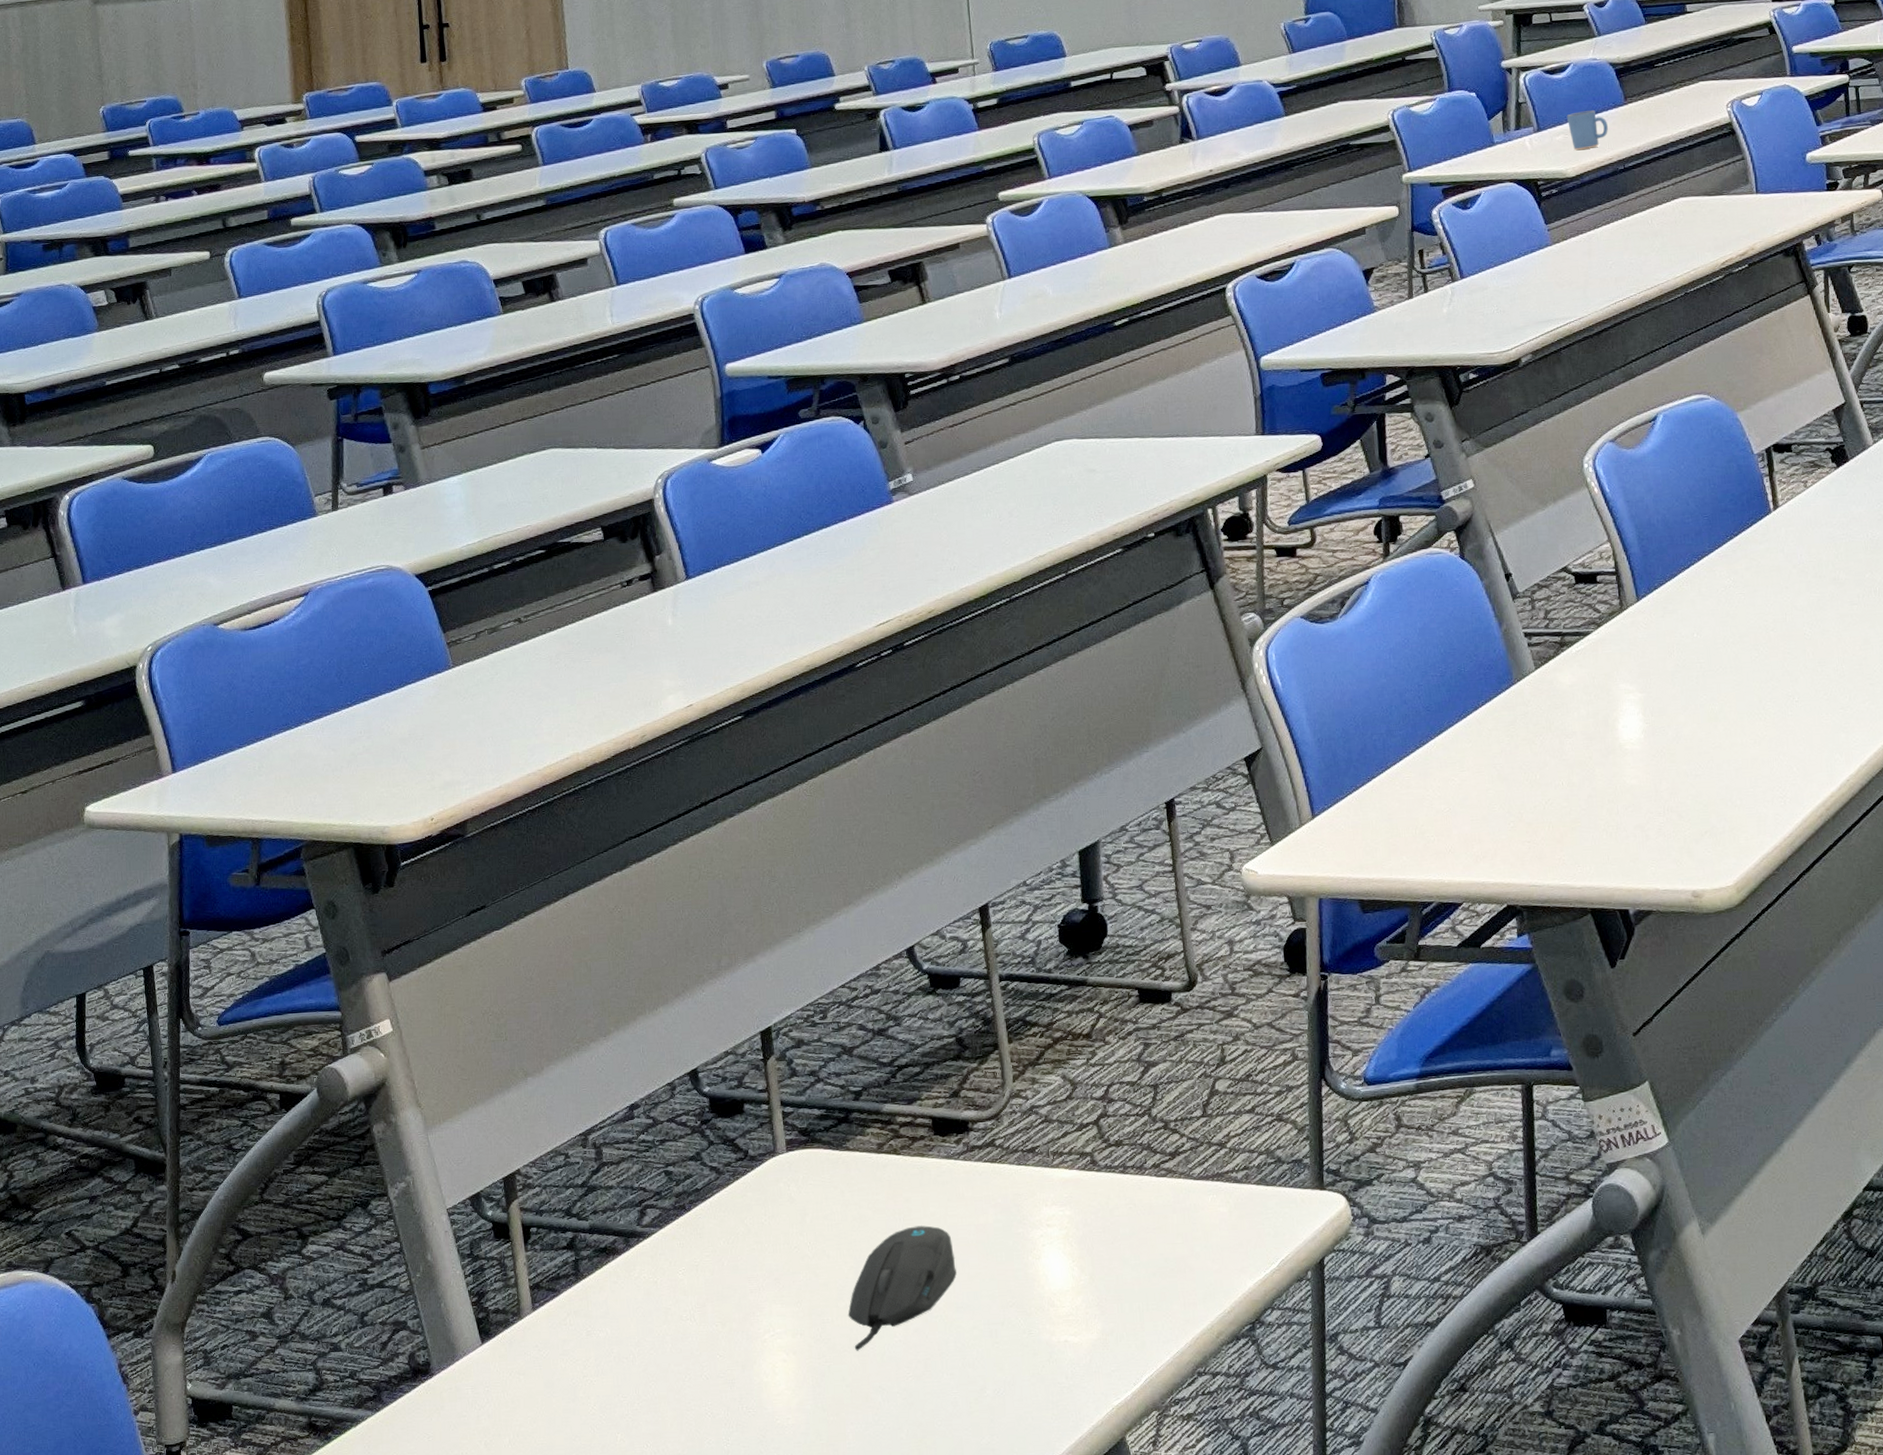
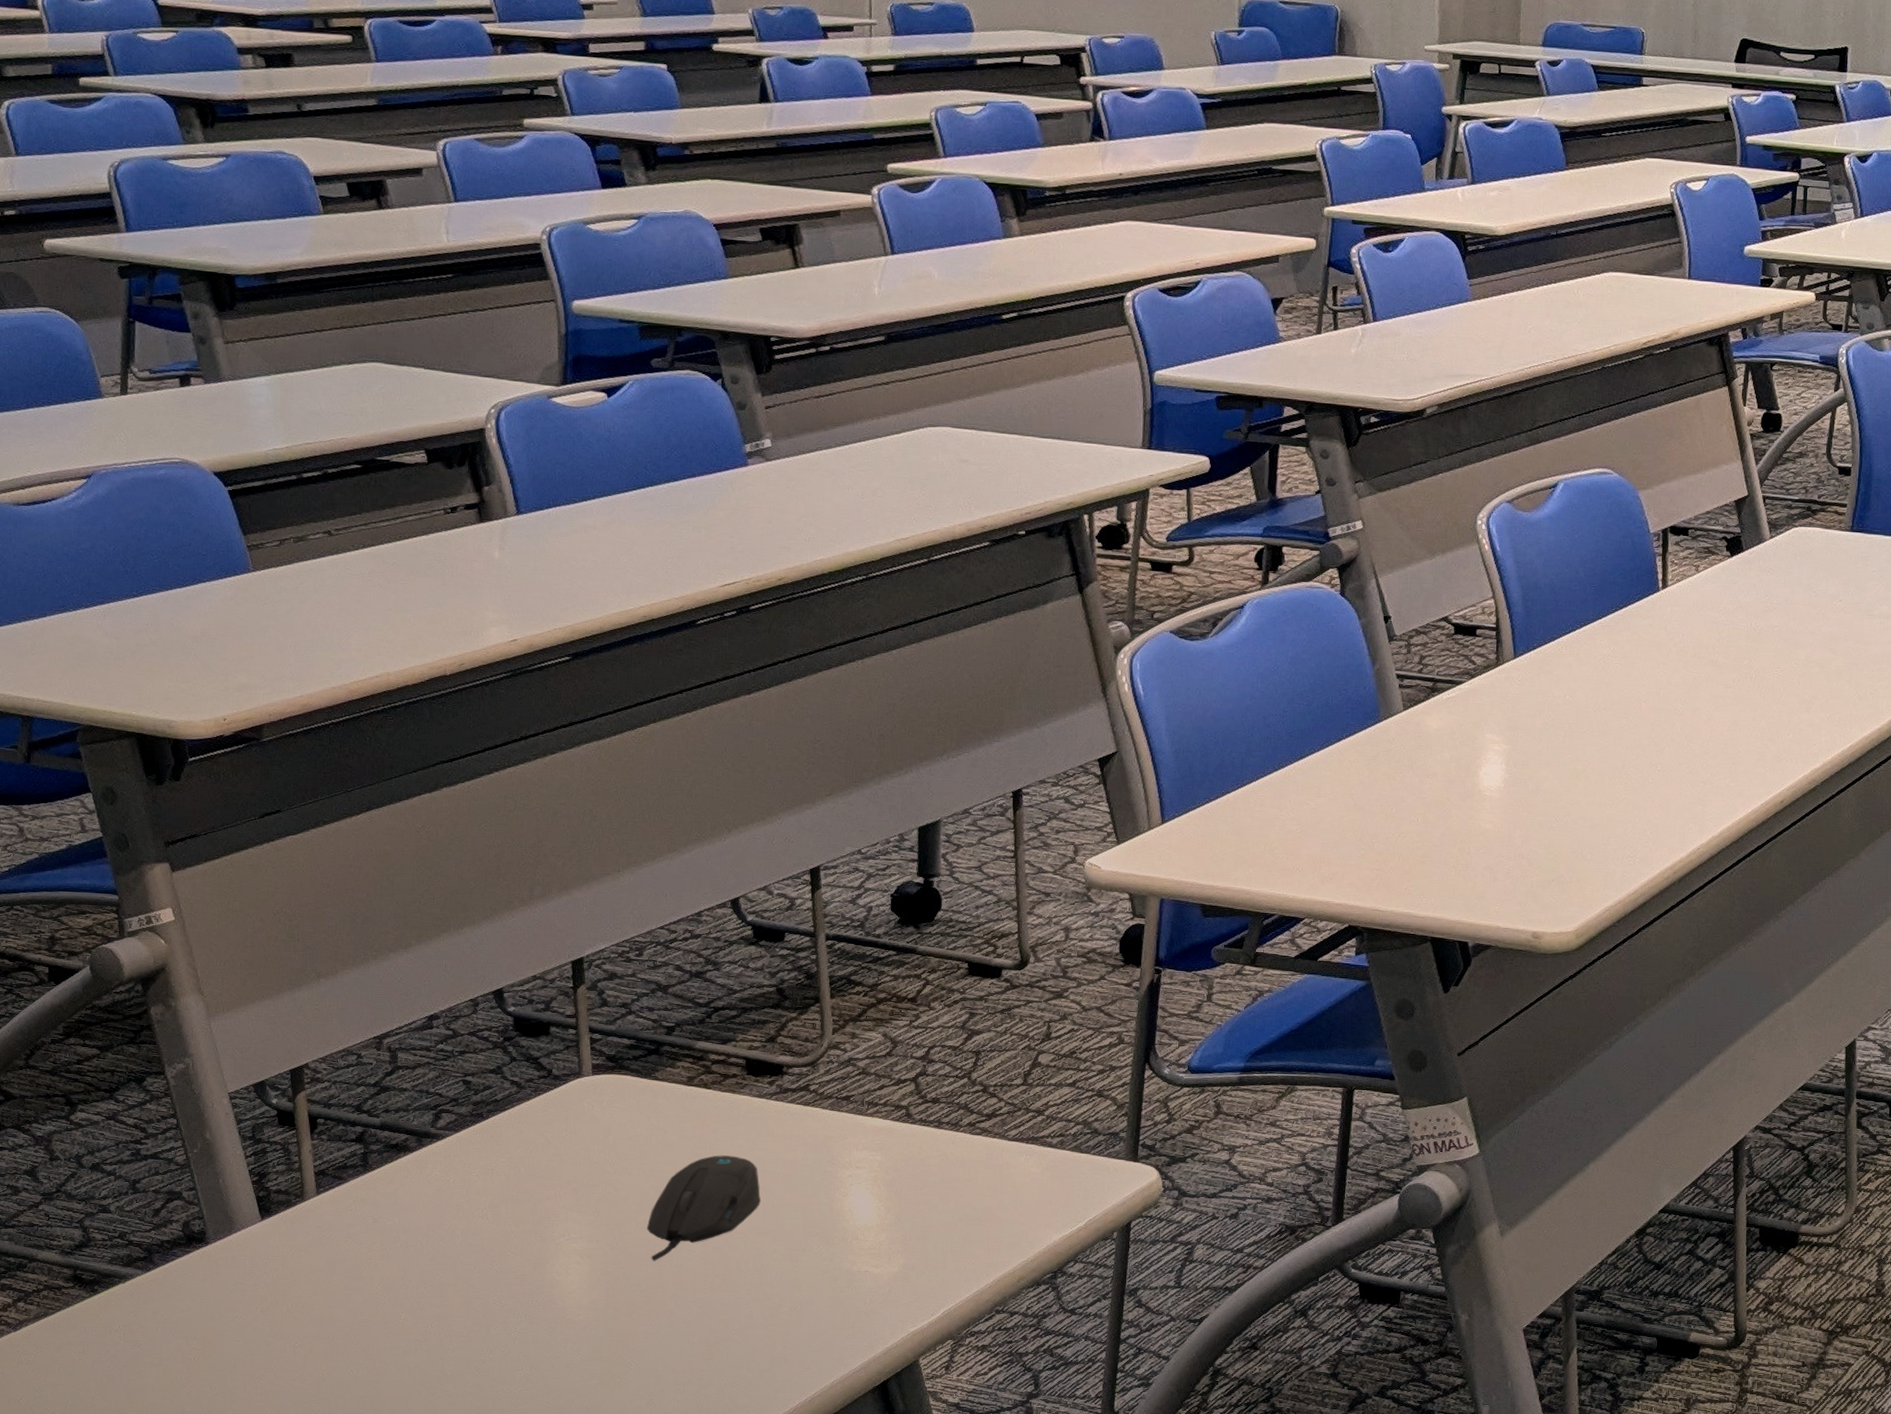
mug: present [1566,110,1609,151] -> none [1503,170,1546,210]

